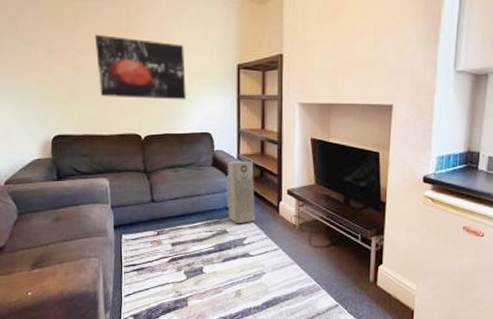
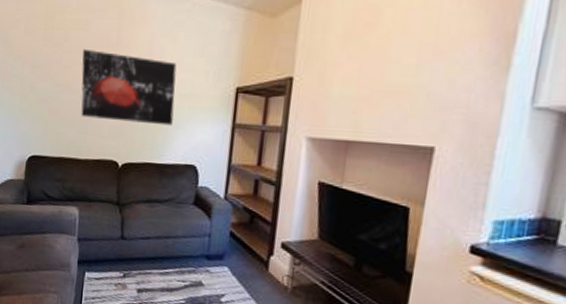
air purifier: present [227,160,255,223] -> none [205,201,243,277]

